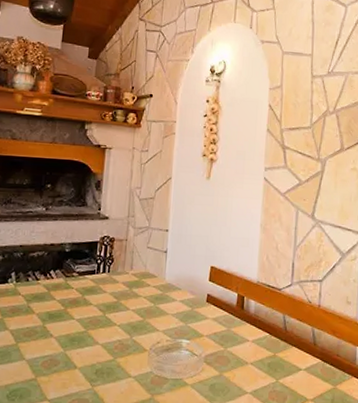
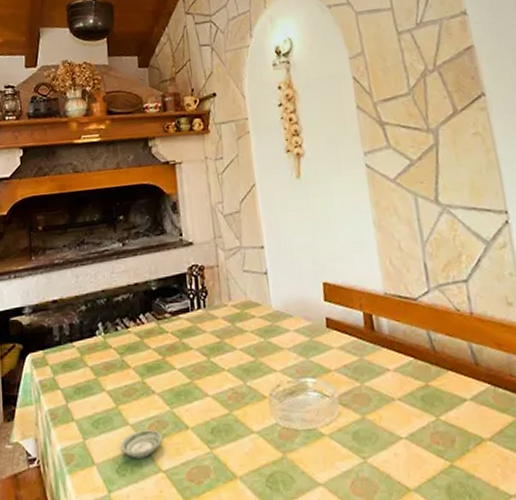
saucer: none [13,365,53,388] -> present [120,429,163,459]

